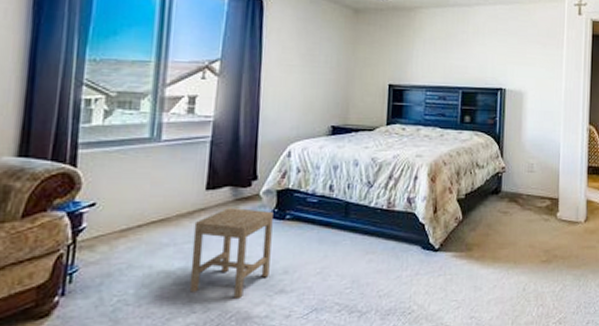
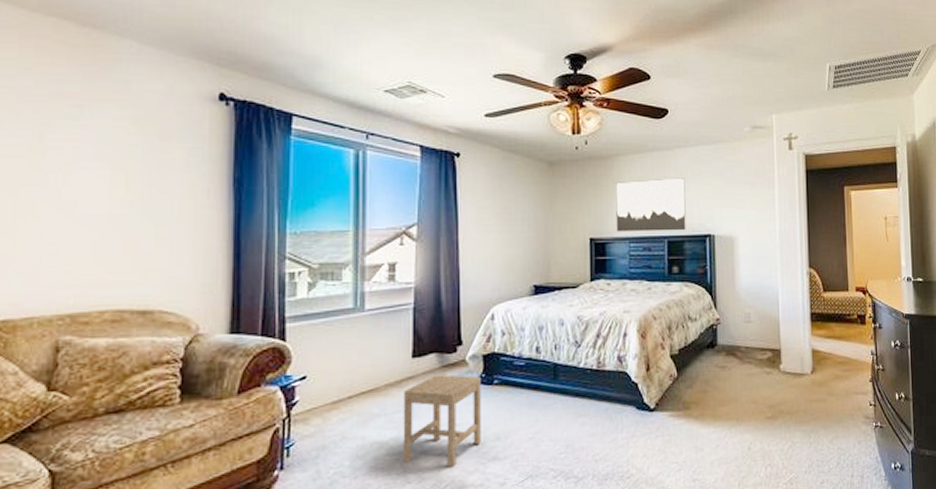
wall art: none [414,33,482,83] -> present [616,178,686,232]

